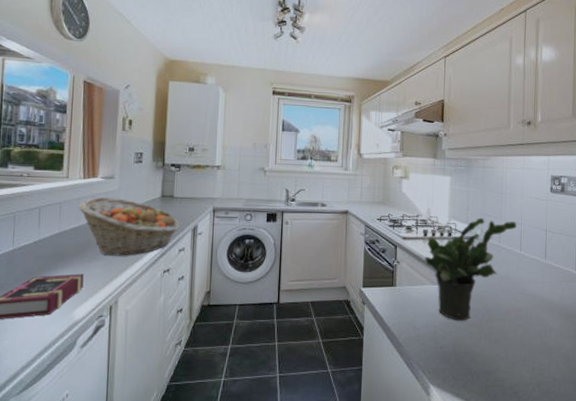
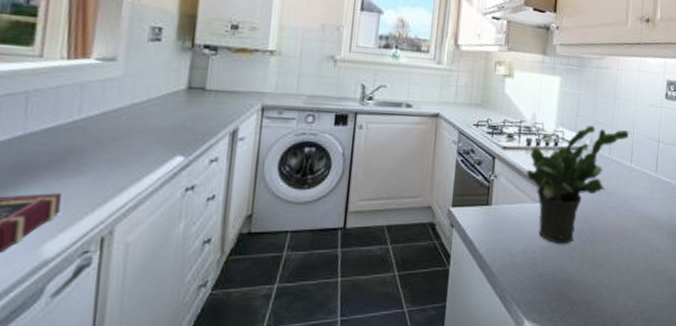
fruit basket: present [78,197,180,256] -> none [56,85,213,168]

